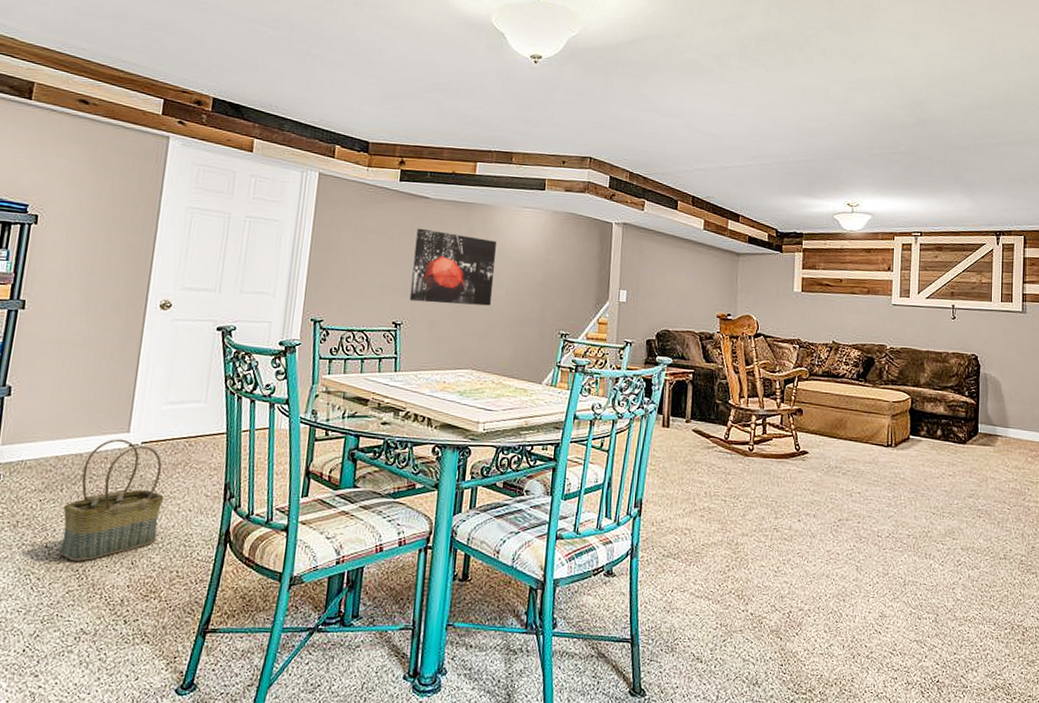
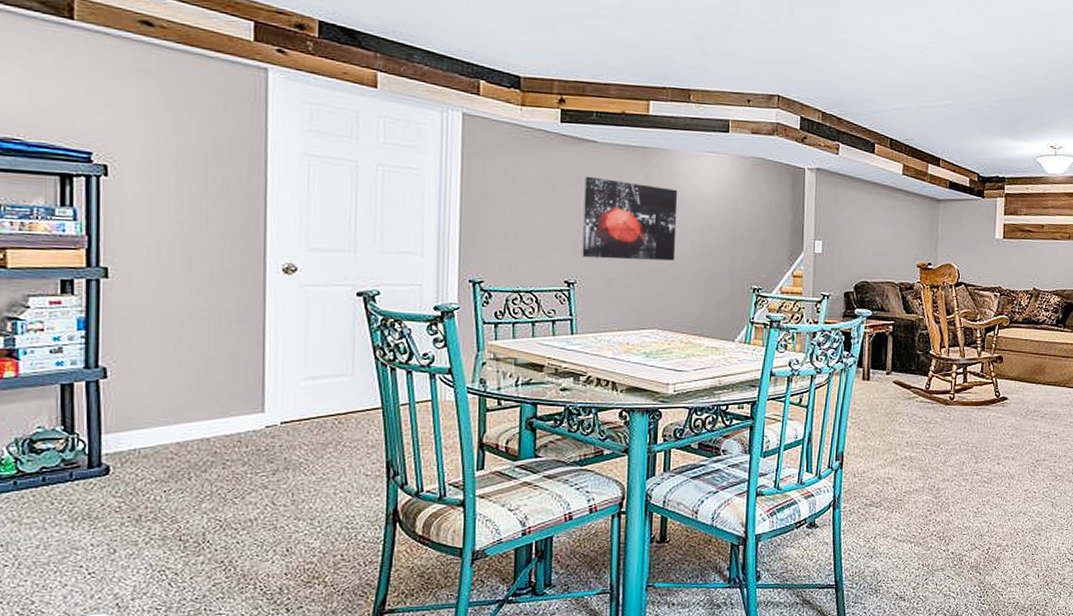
basket: present [59,438,164,562] -> none [195,420,316,553]

